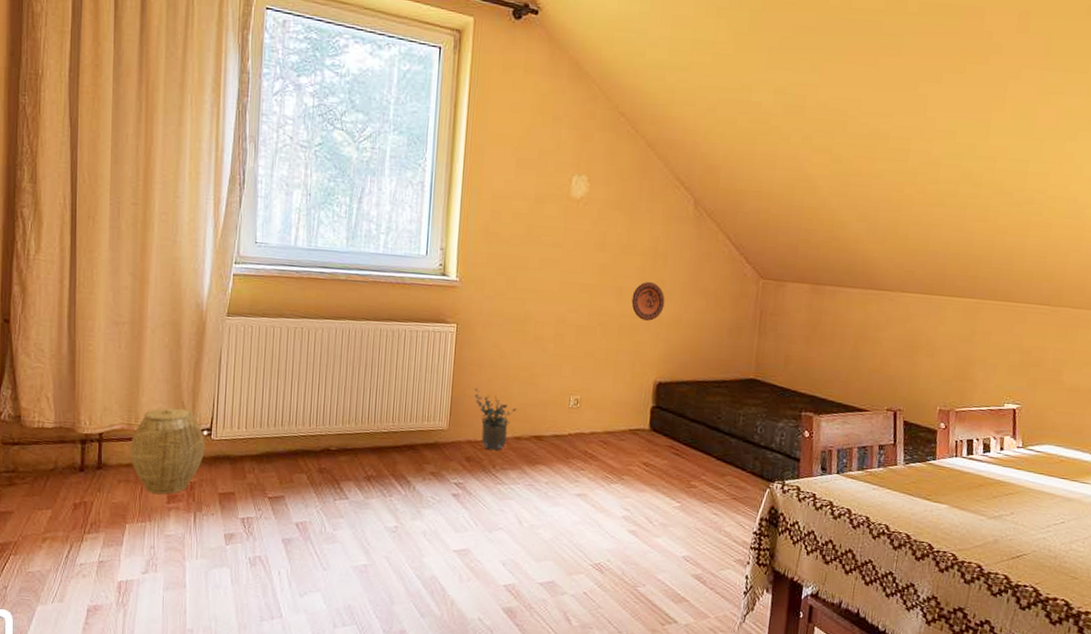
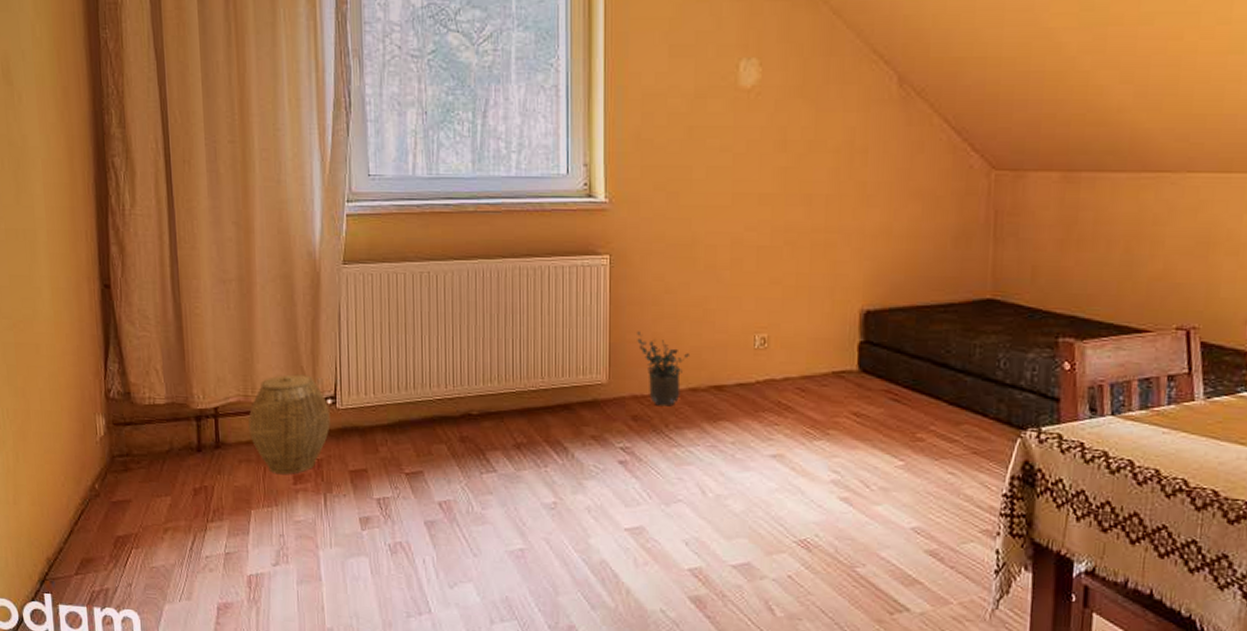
decorative plate: present [631,282,665,321] -> none [825,186,868,234]

